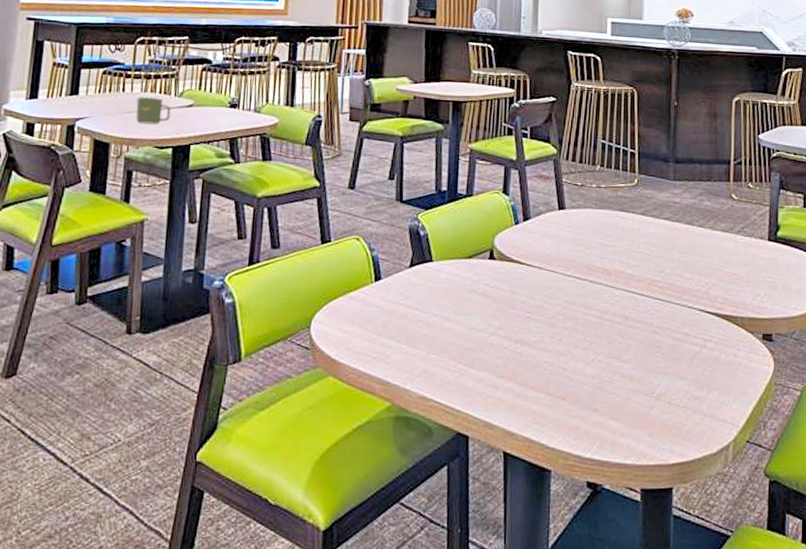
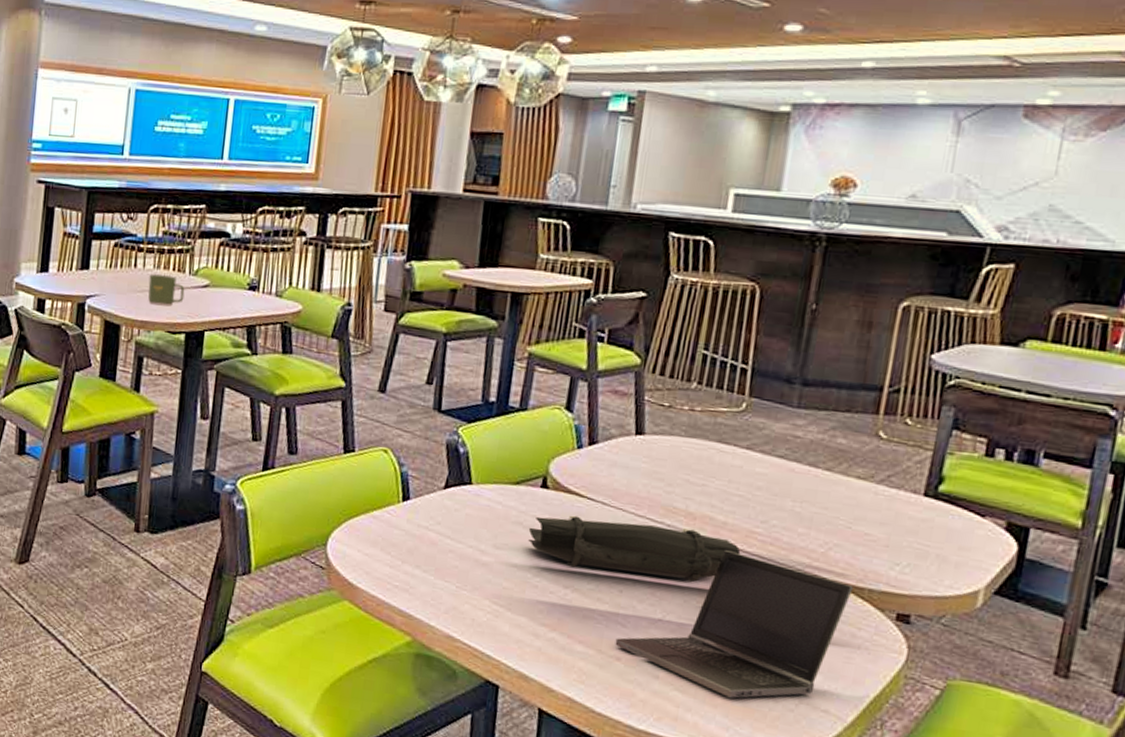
handbag: none [482,280,647,327] -> present [528,515,741,583]
laptop computer: none [560,297,730,420] -> present [615,550,854,699]

